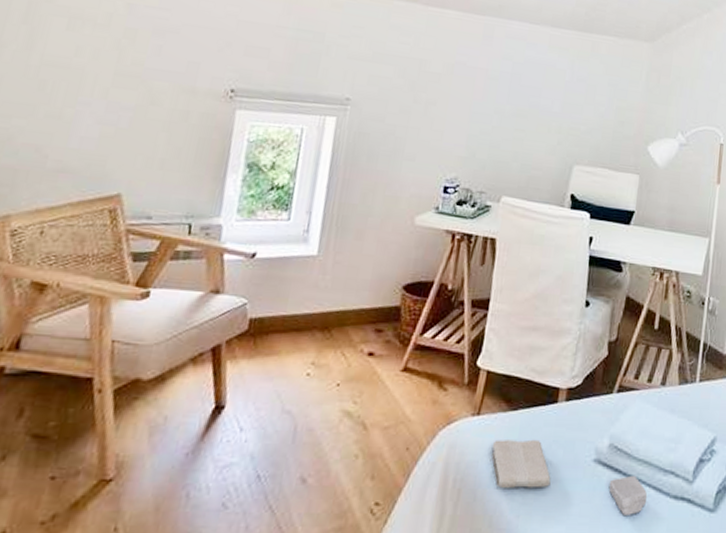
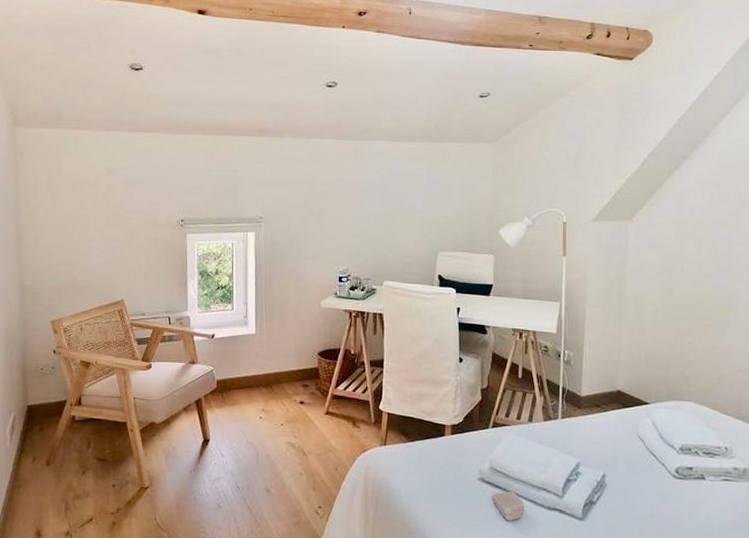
washcloth: present [491,439,551,488] -> none [398,463,446,499]

